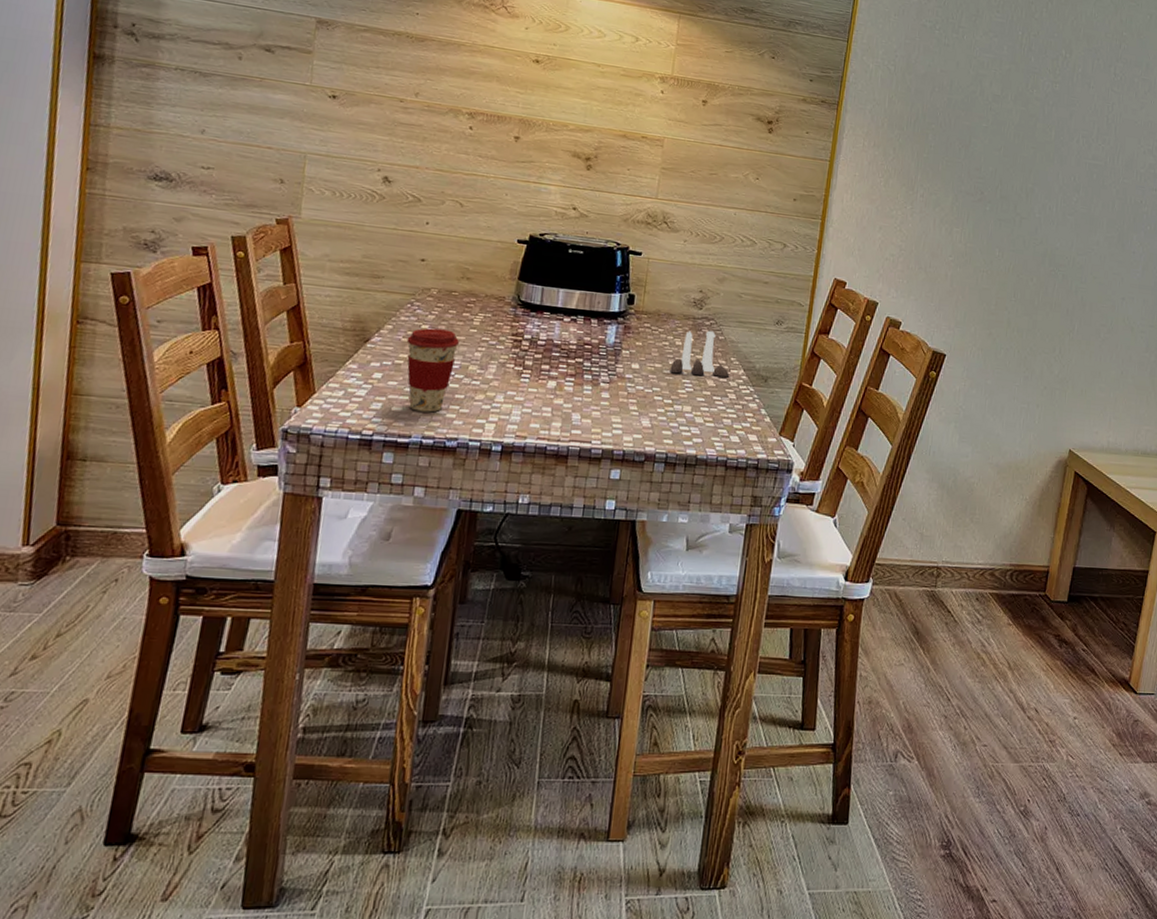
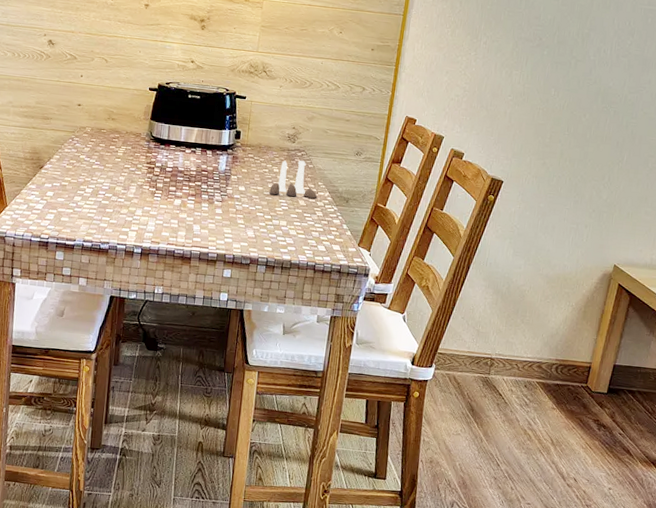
coffee cup: present [406,328,460,413] -> none [70,158,109,222]

